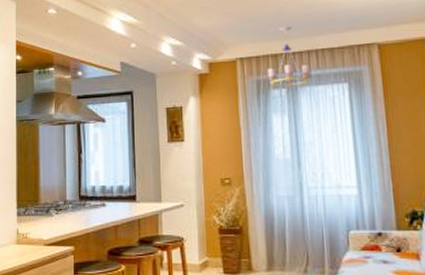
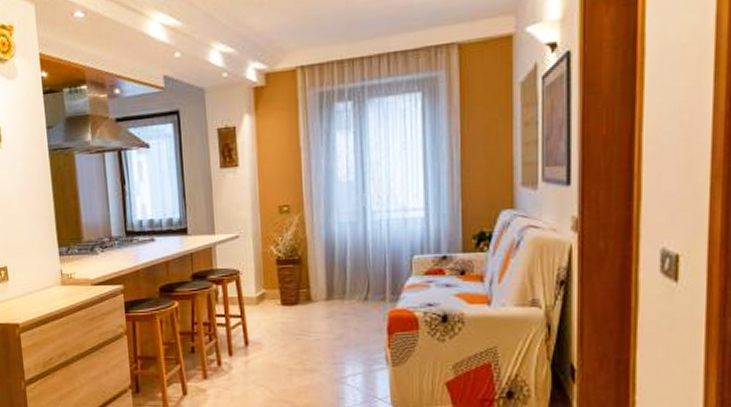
chandelier: present [266,25,312,89] -> none [330,24,381,102]

